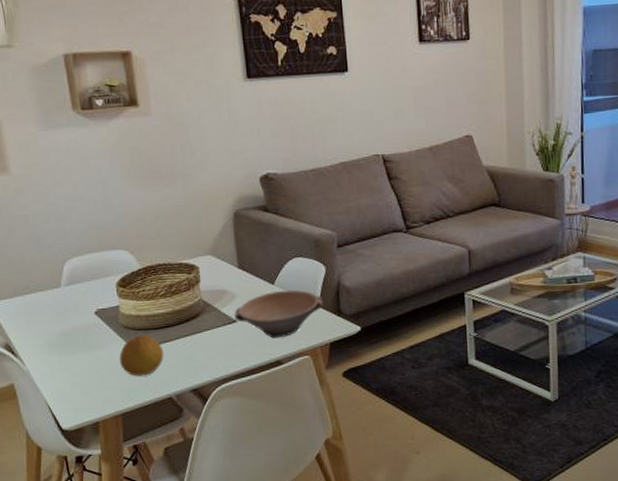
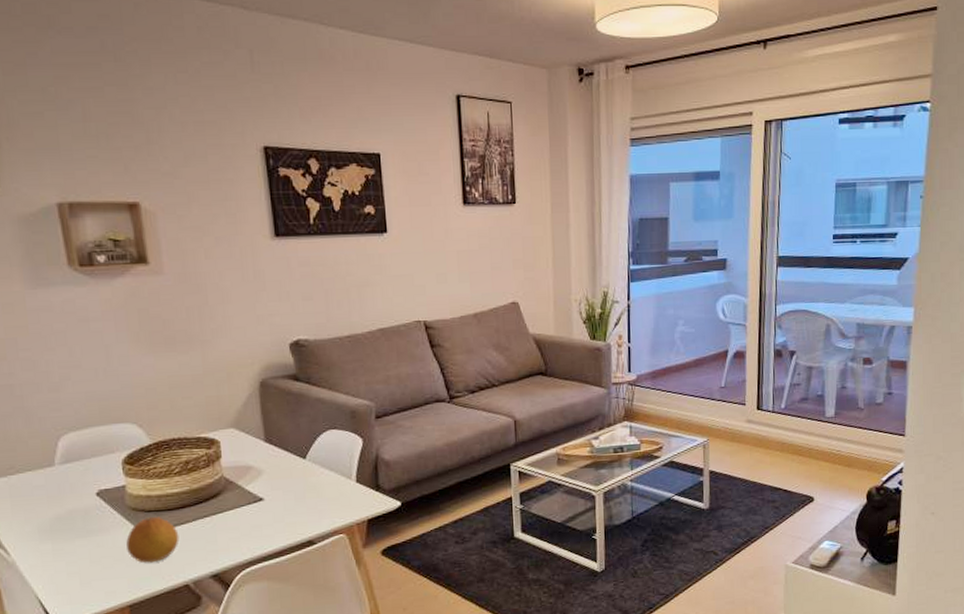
bowl: present [234,289,324,339] -> none [261,464,361,517]

